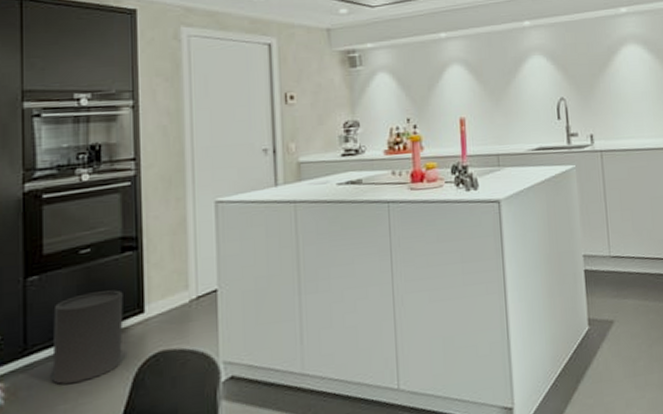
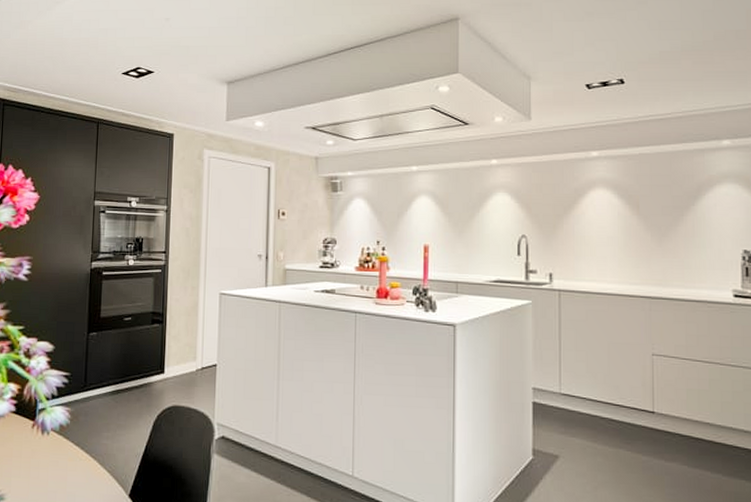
trash can: present [52,290,123,384] -> none [101,351,151,418]

